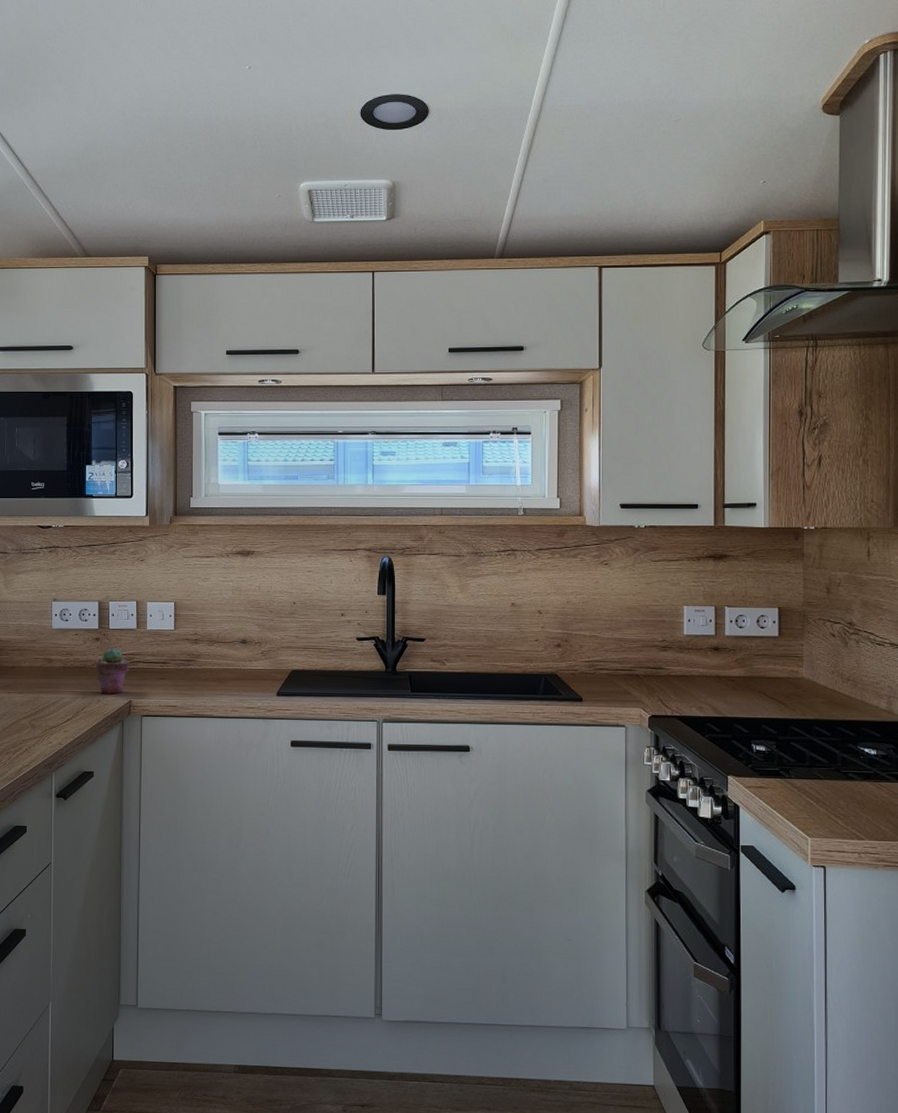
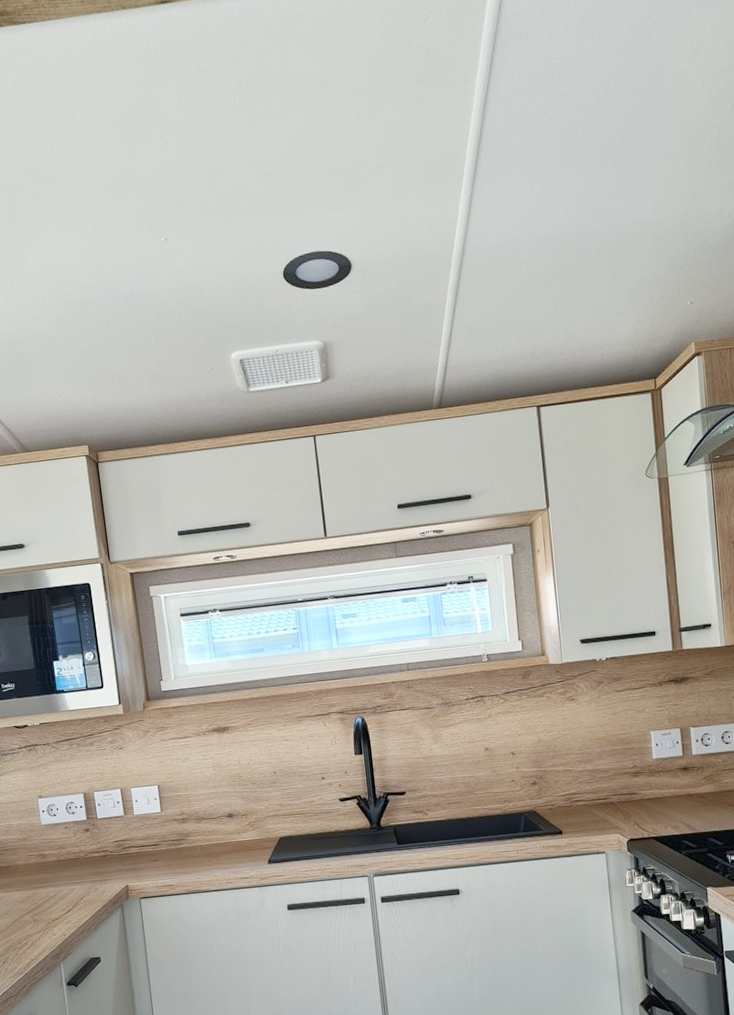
potted succulent: present [95,648,129,694] -> none [87,836,122,882]

